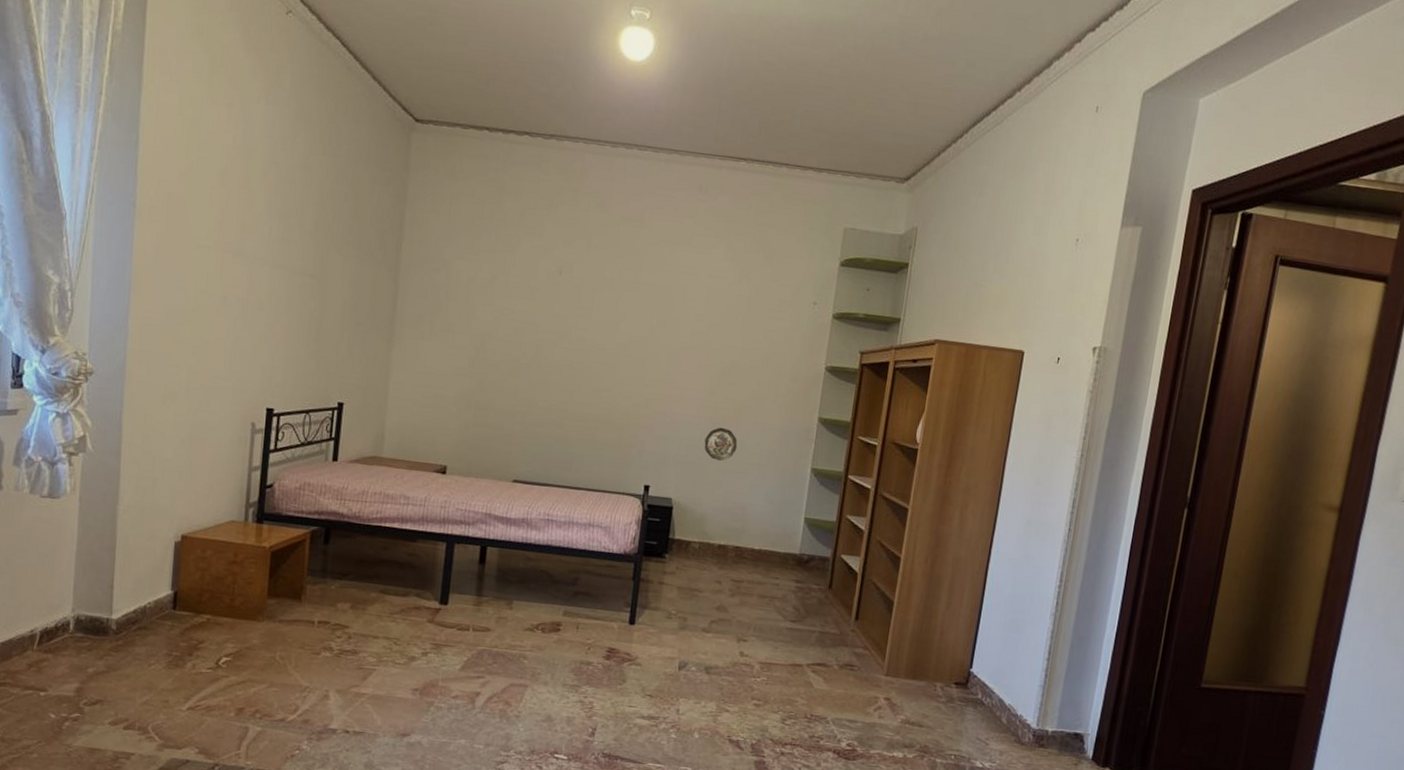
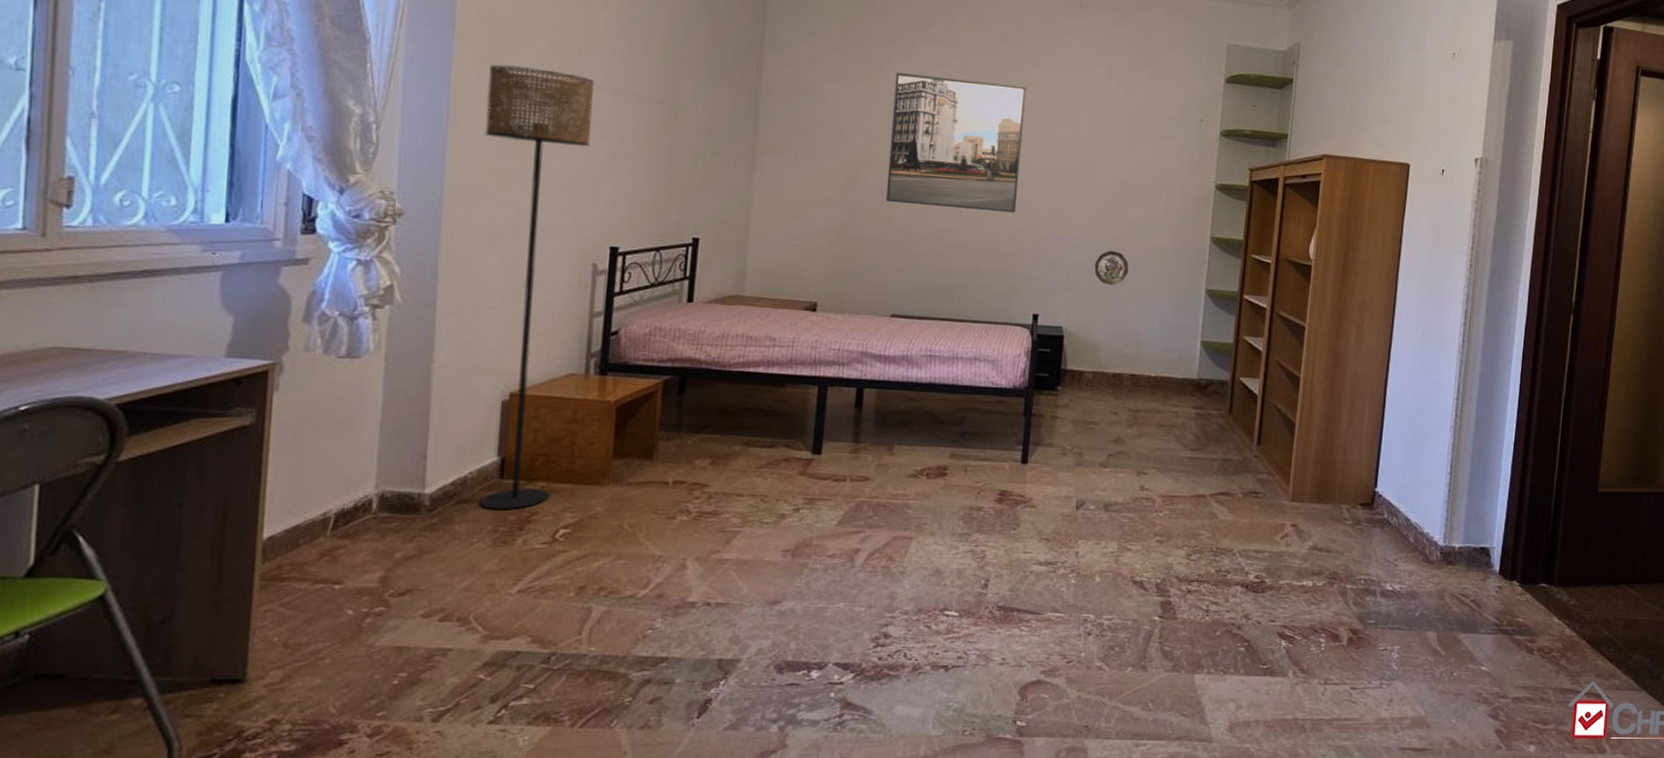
floor lamp: none [156,239,255,638] -> present [479,64,595,510]
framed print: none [511,252,646,389] -> present [885,72,1026,213]

